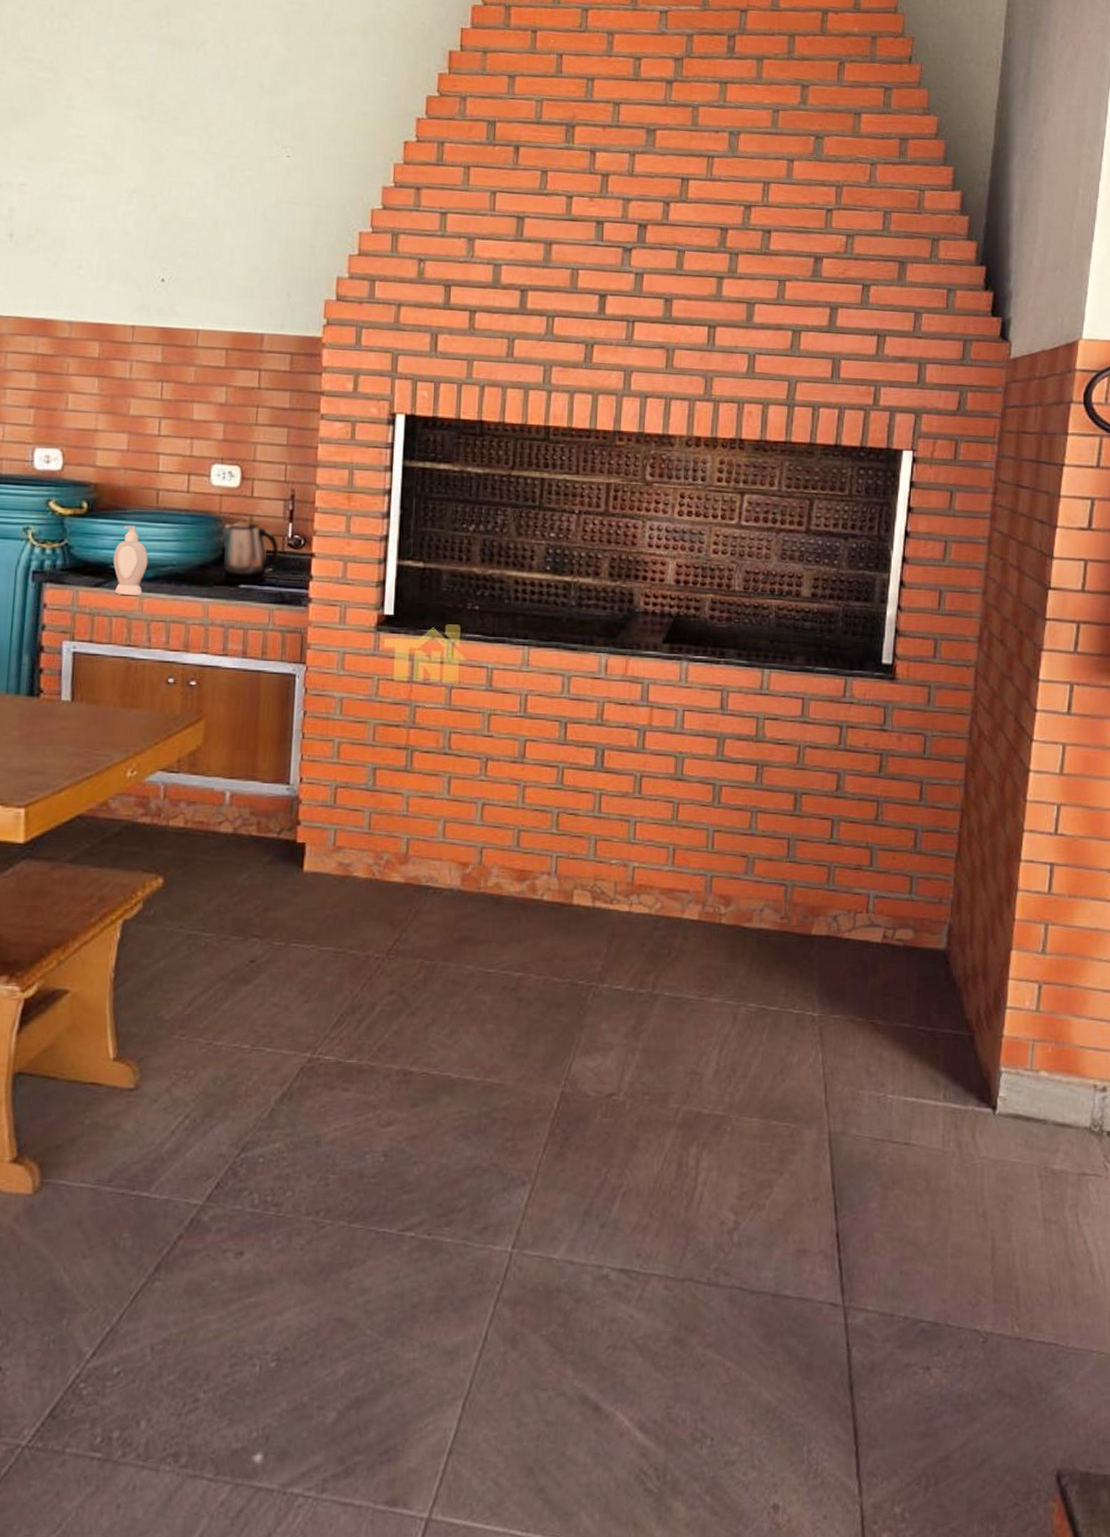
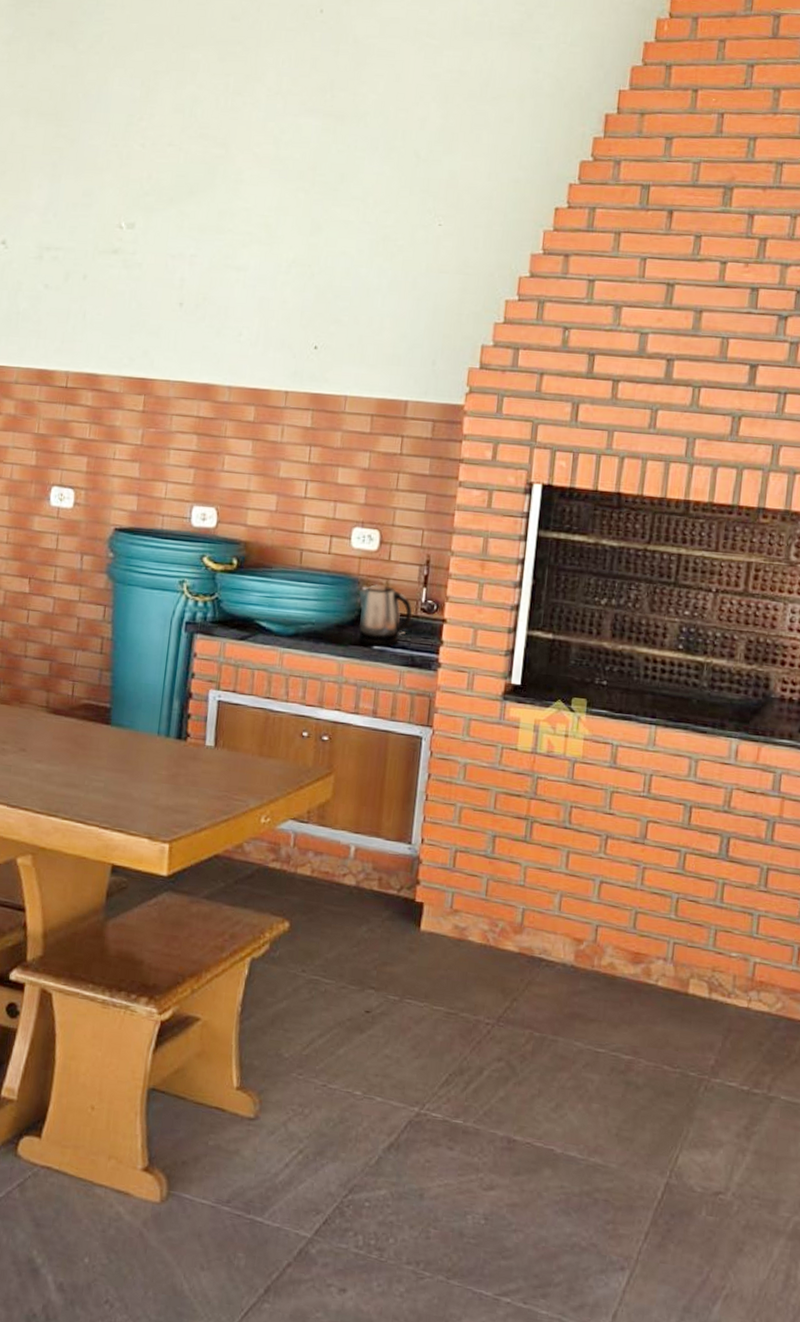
soap bottle: present [113,526,148,596] -> none [257,583,290,652]

